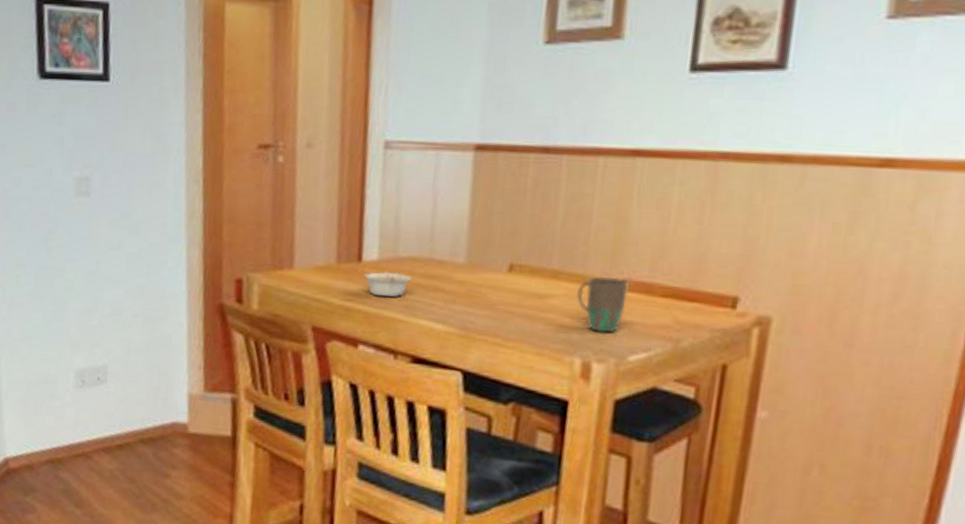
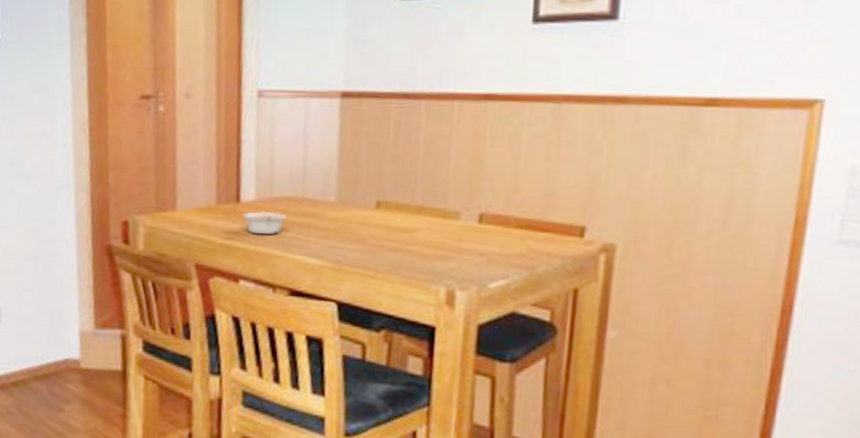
mug: present [577,276,629,334] -> none [440,210,486,264]

